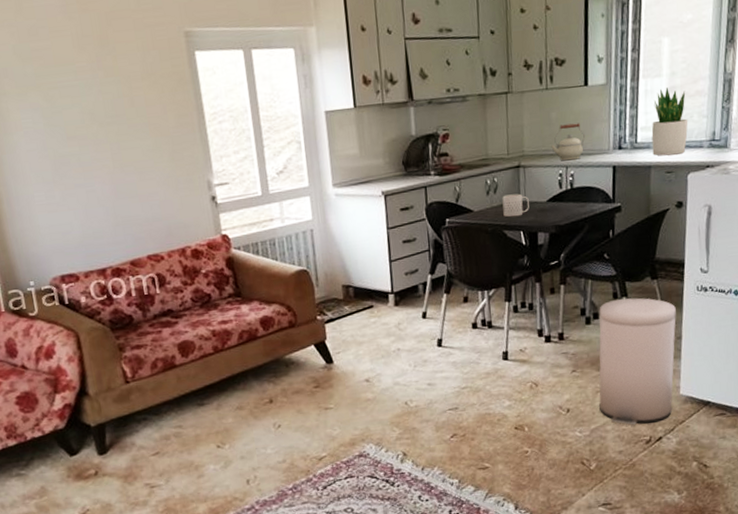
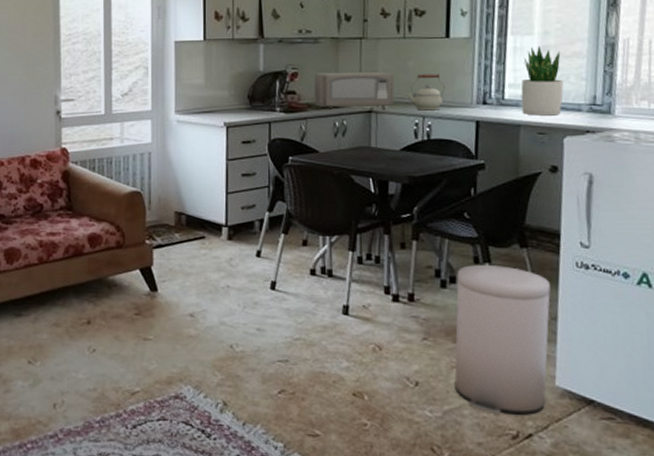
microwave: none [465,125,540,168] -> present [314,71,395,109]
mug: present [502,193,530,218] -> none [351,139,381,163]

